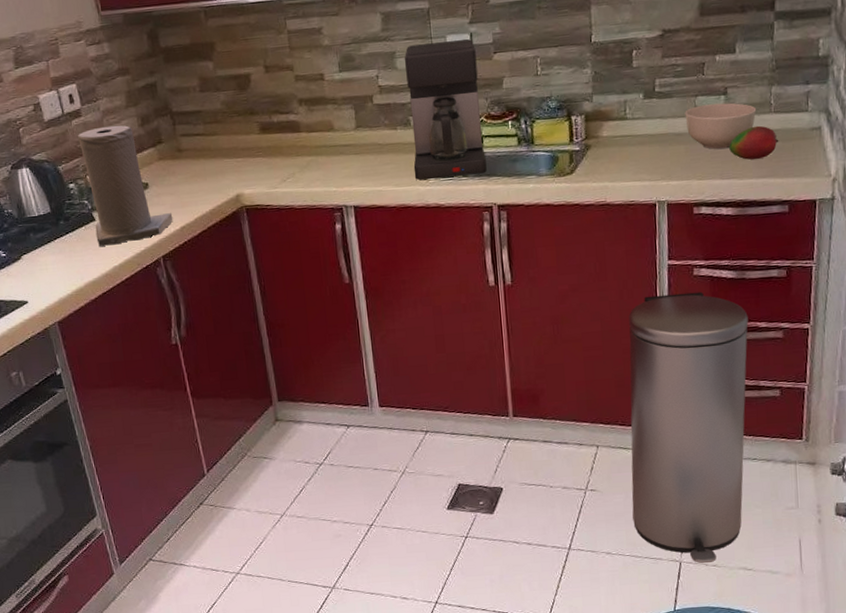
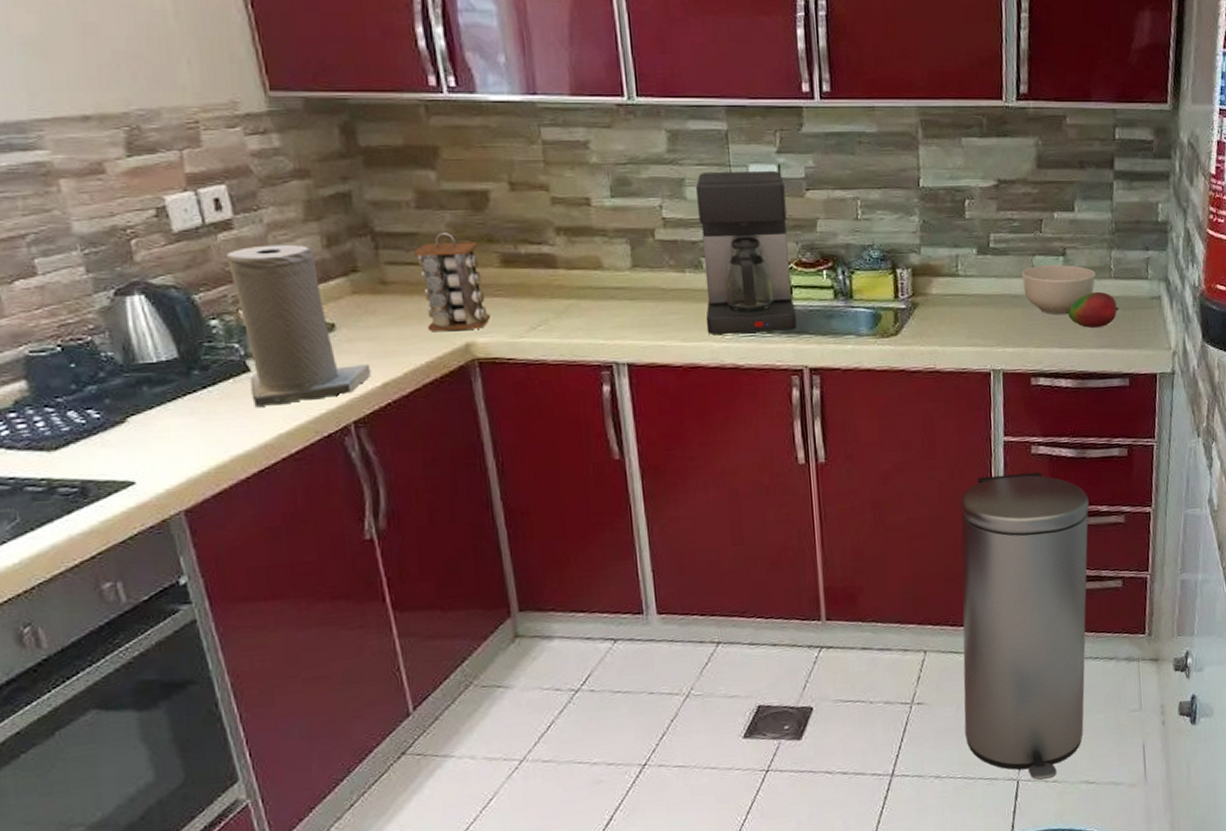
spice rack: none [199,108,253,186] -> present [413,231,490,332]

